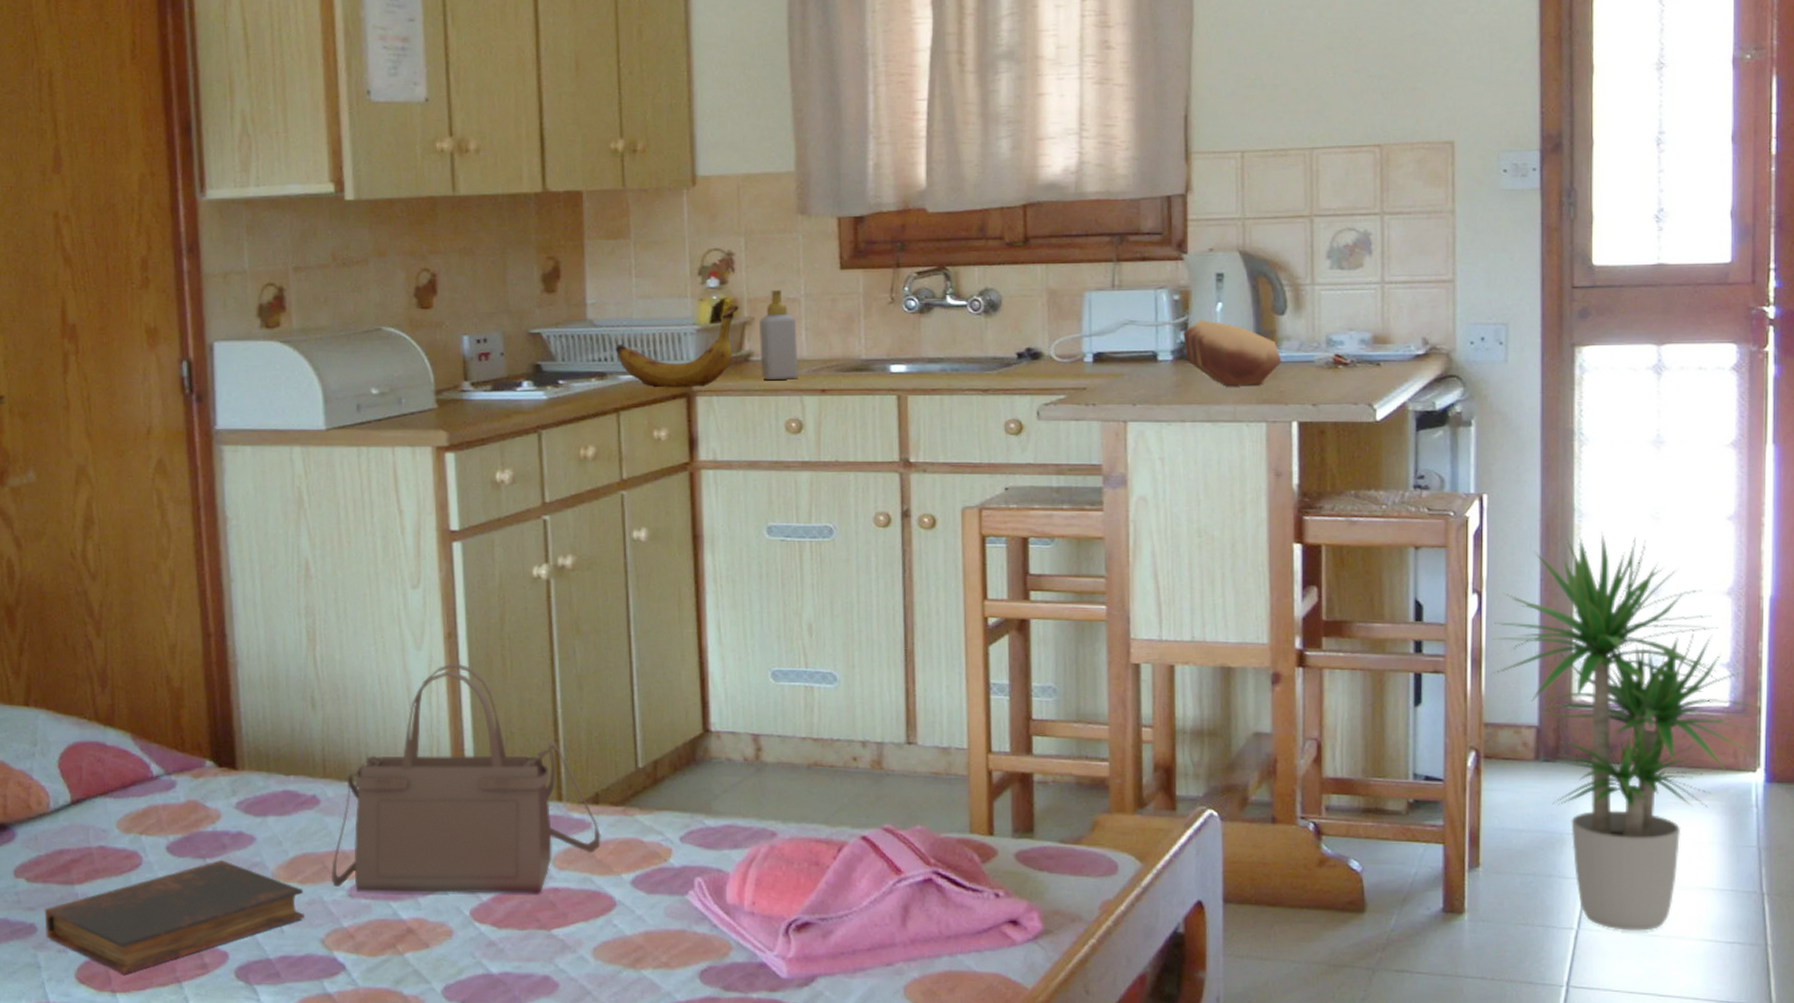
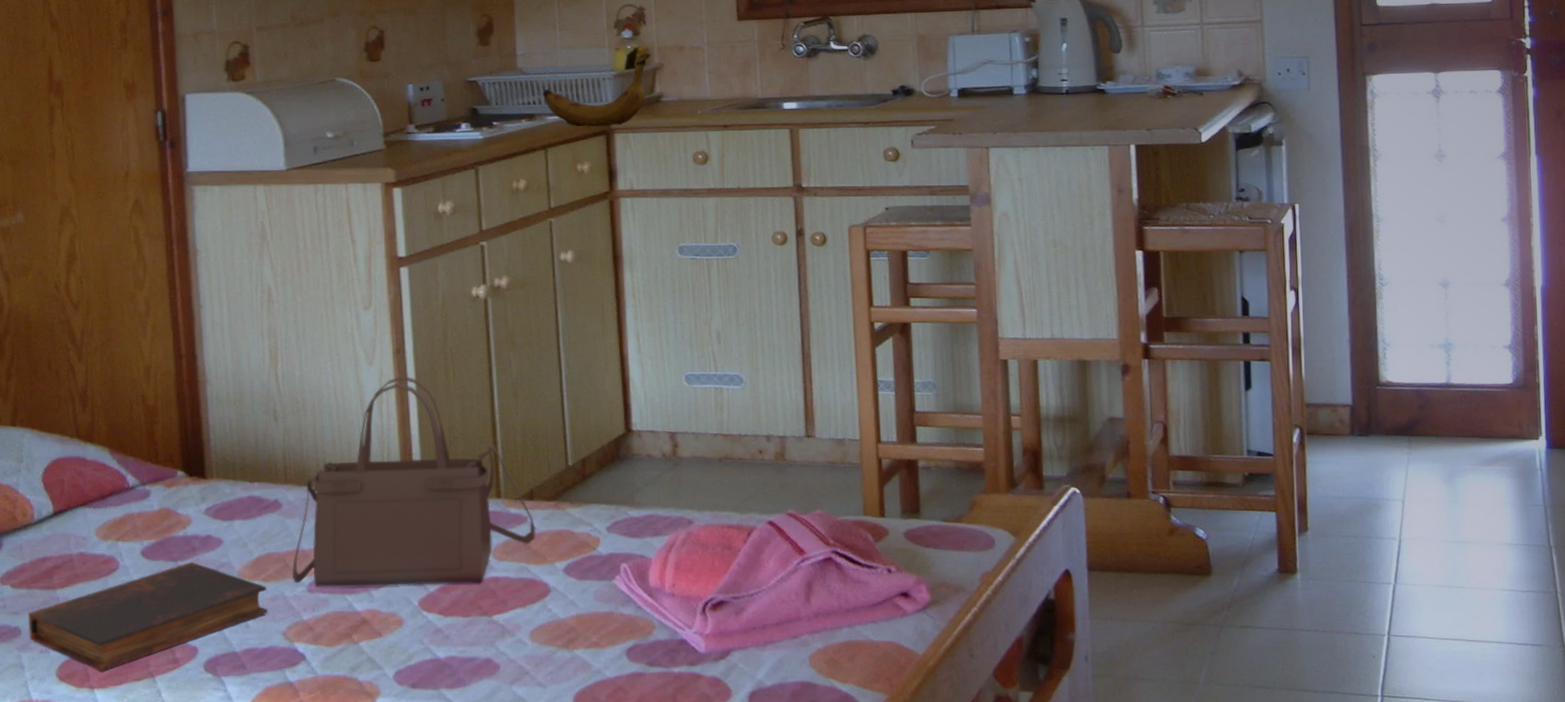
soap bottle: present [759,289,799,381] -> none [668,38,704,119]
bread loaf: present [1183,320,1282,385] -> none [1034,58,1120,115]
potted plant: present [1491,532,1762,931] -> none [1309,234,1541,584]

